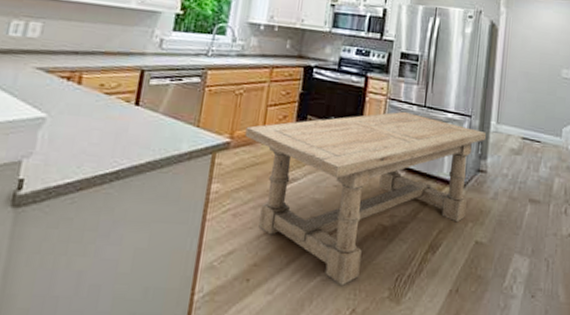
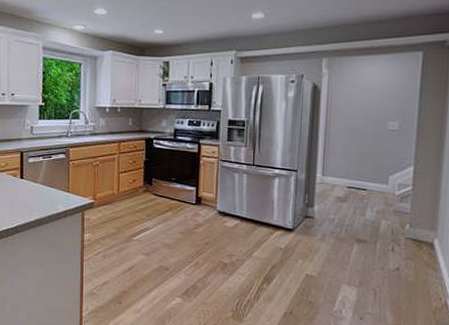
dining table: present [245,111,486,286] -> none [104,170,312,308]

